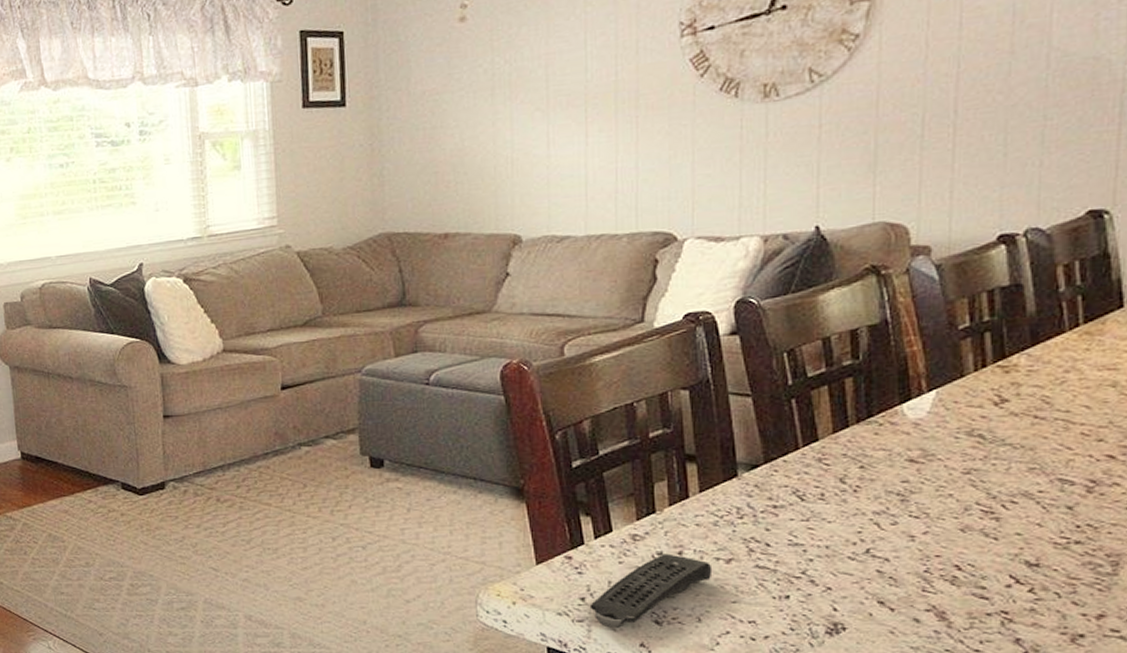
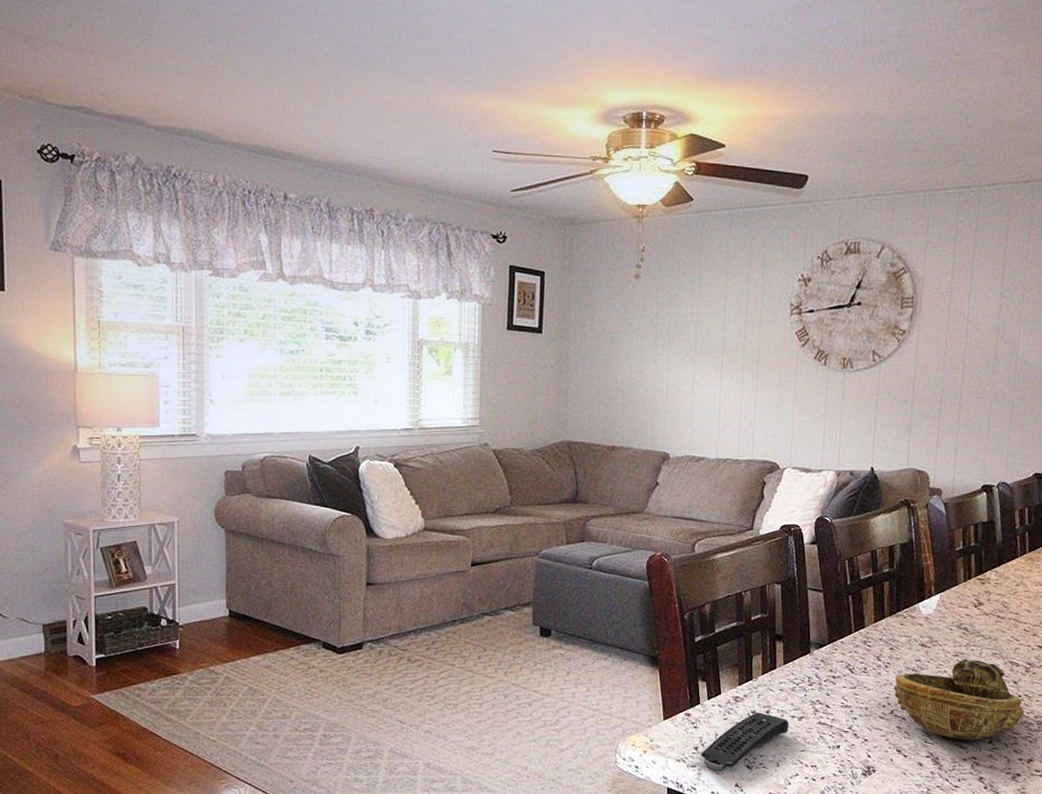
decorative bowl: none [869,477,1087,588] -> present [894,659,1024,740]

